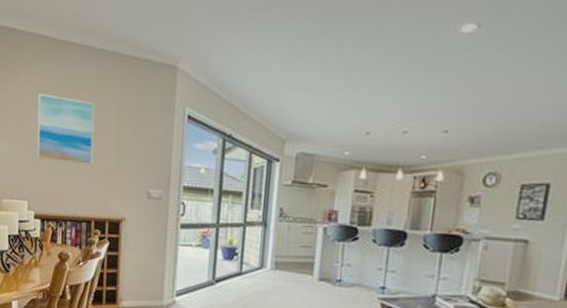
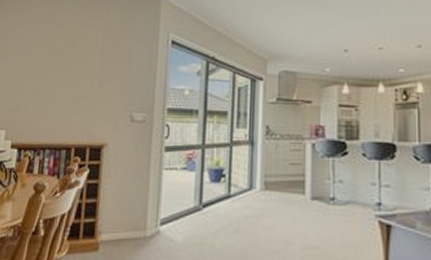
wall art: present [37,94,95,166] -> none [18,26,81,92]

